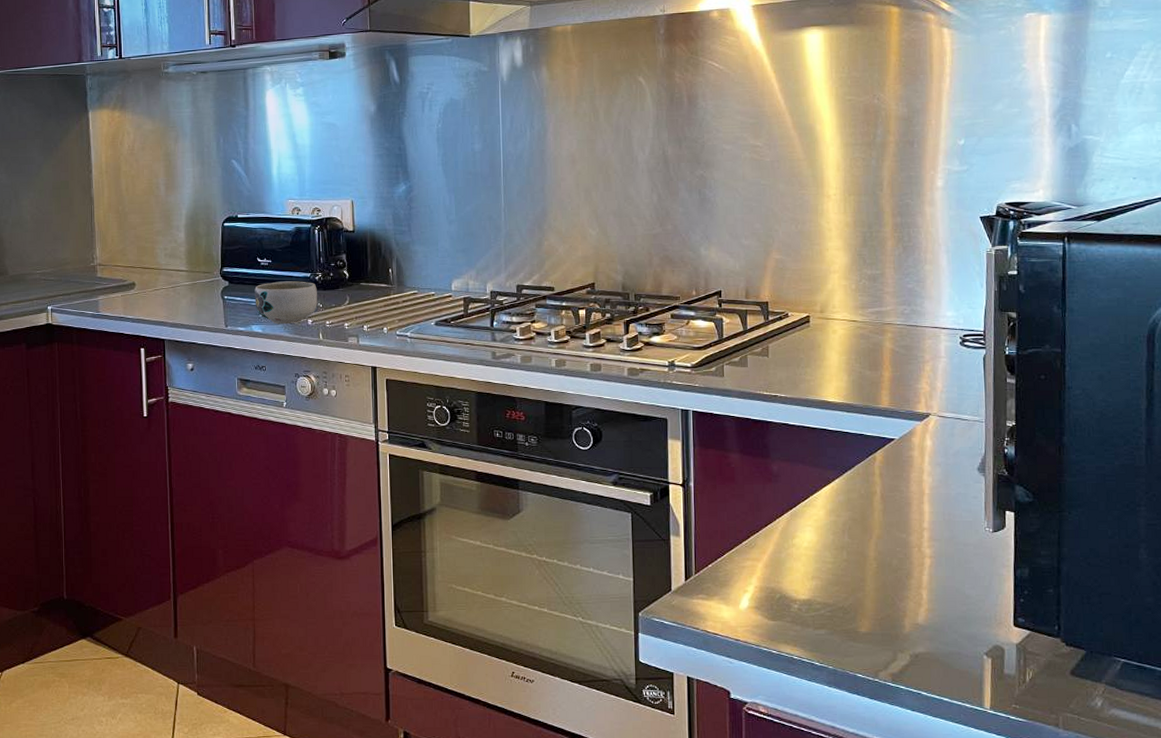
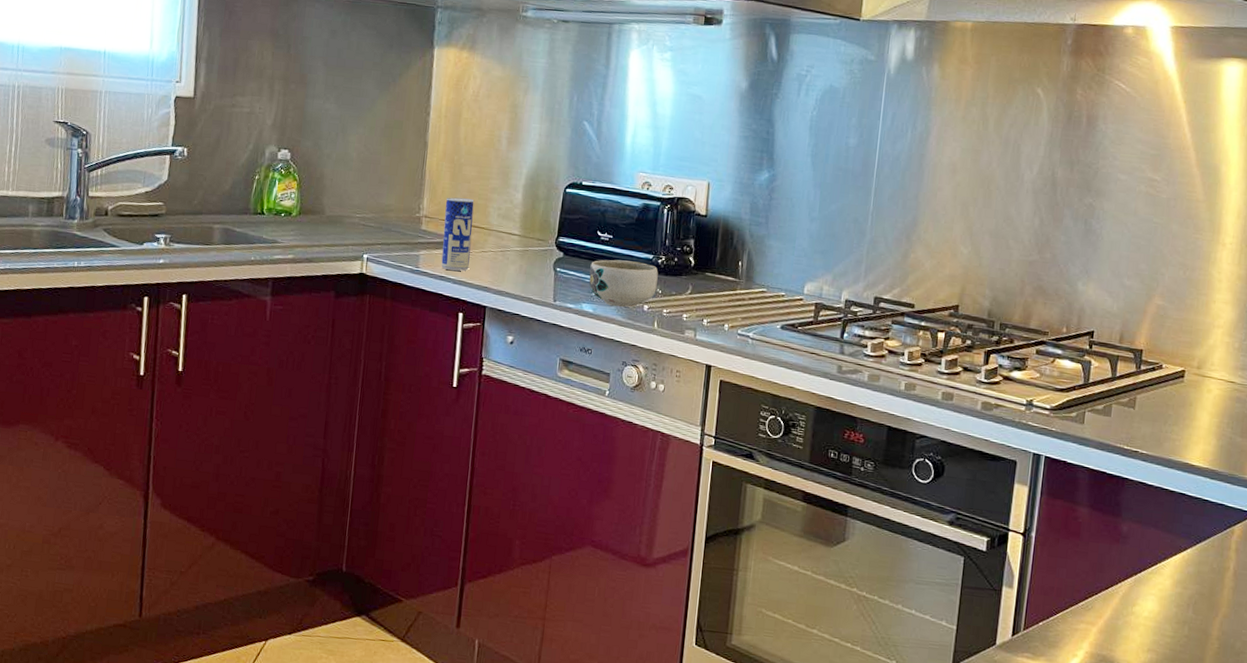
beverage can: none [116,244,144,311] -> present [441,197,475,271]

